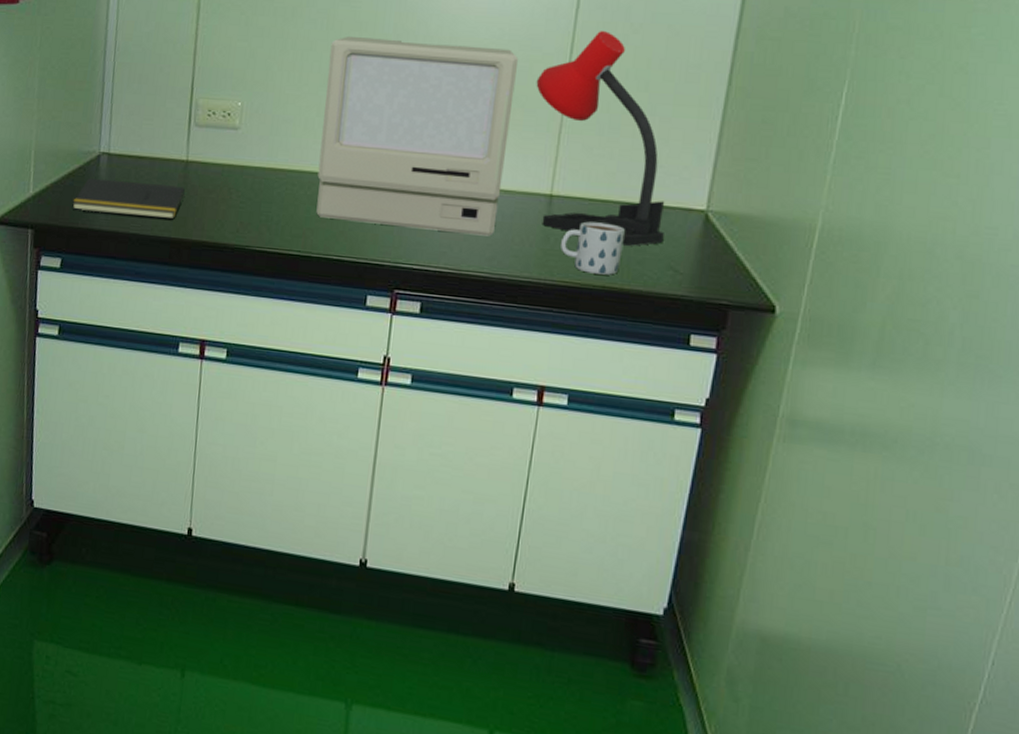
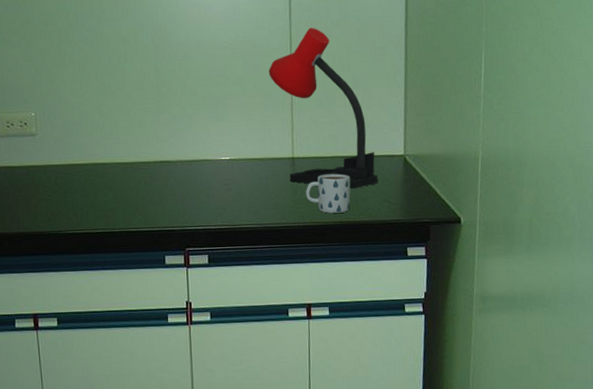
computer monitor: present [316,35,519,236] -> none [102,48,255,199]

